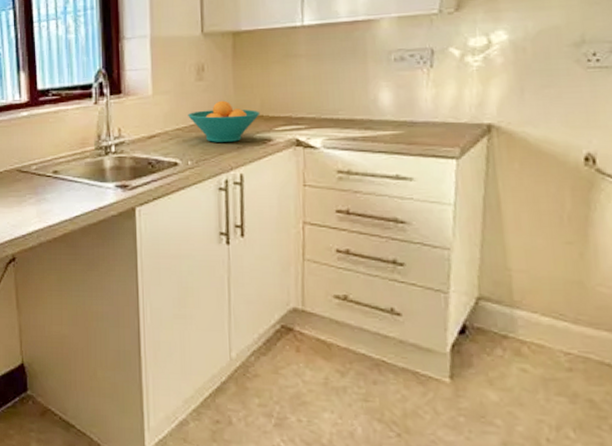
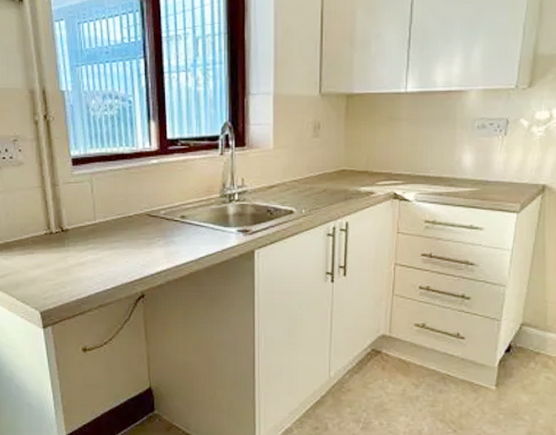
fruit bowl: present [188,100,261,142] -> none [304,156,366,193]

